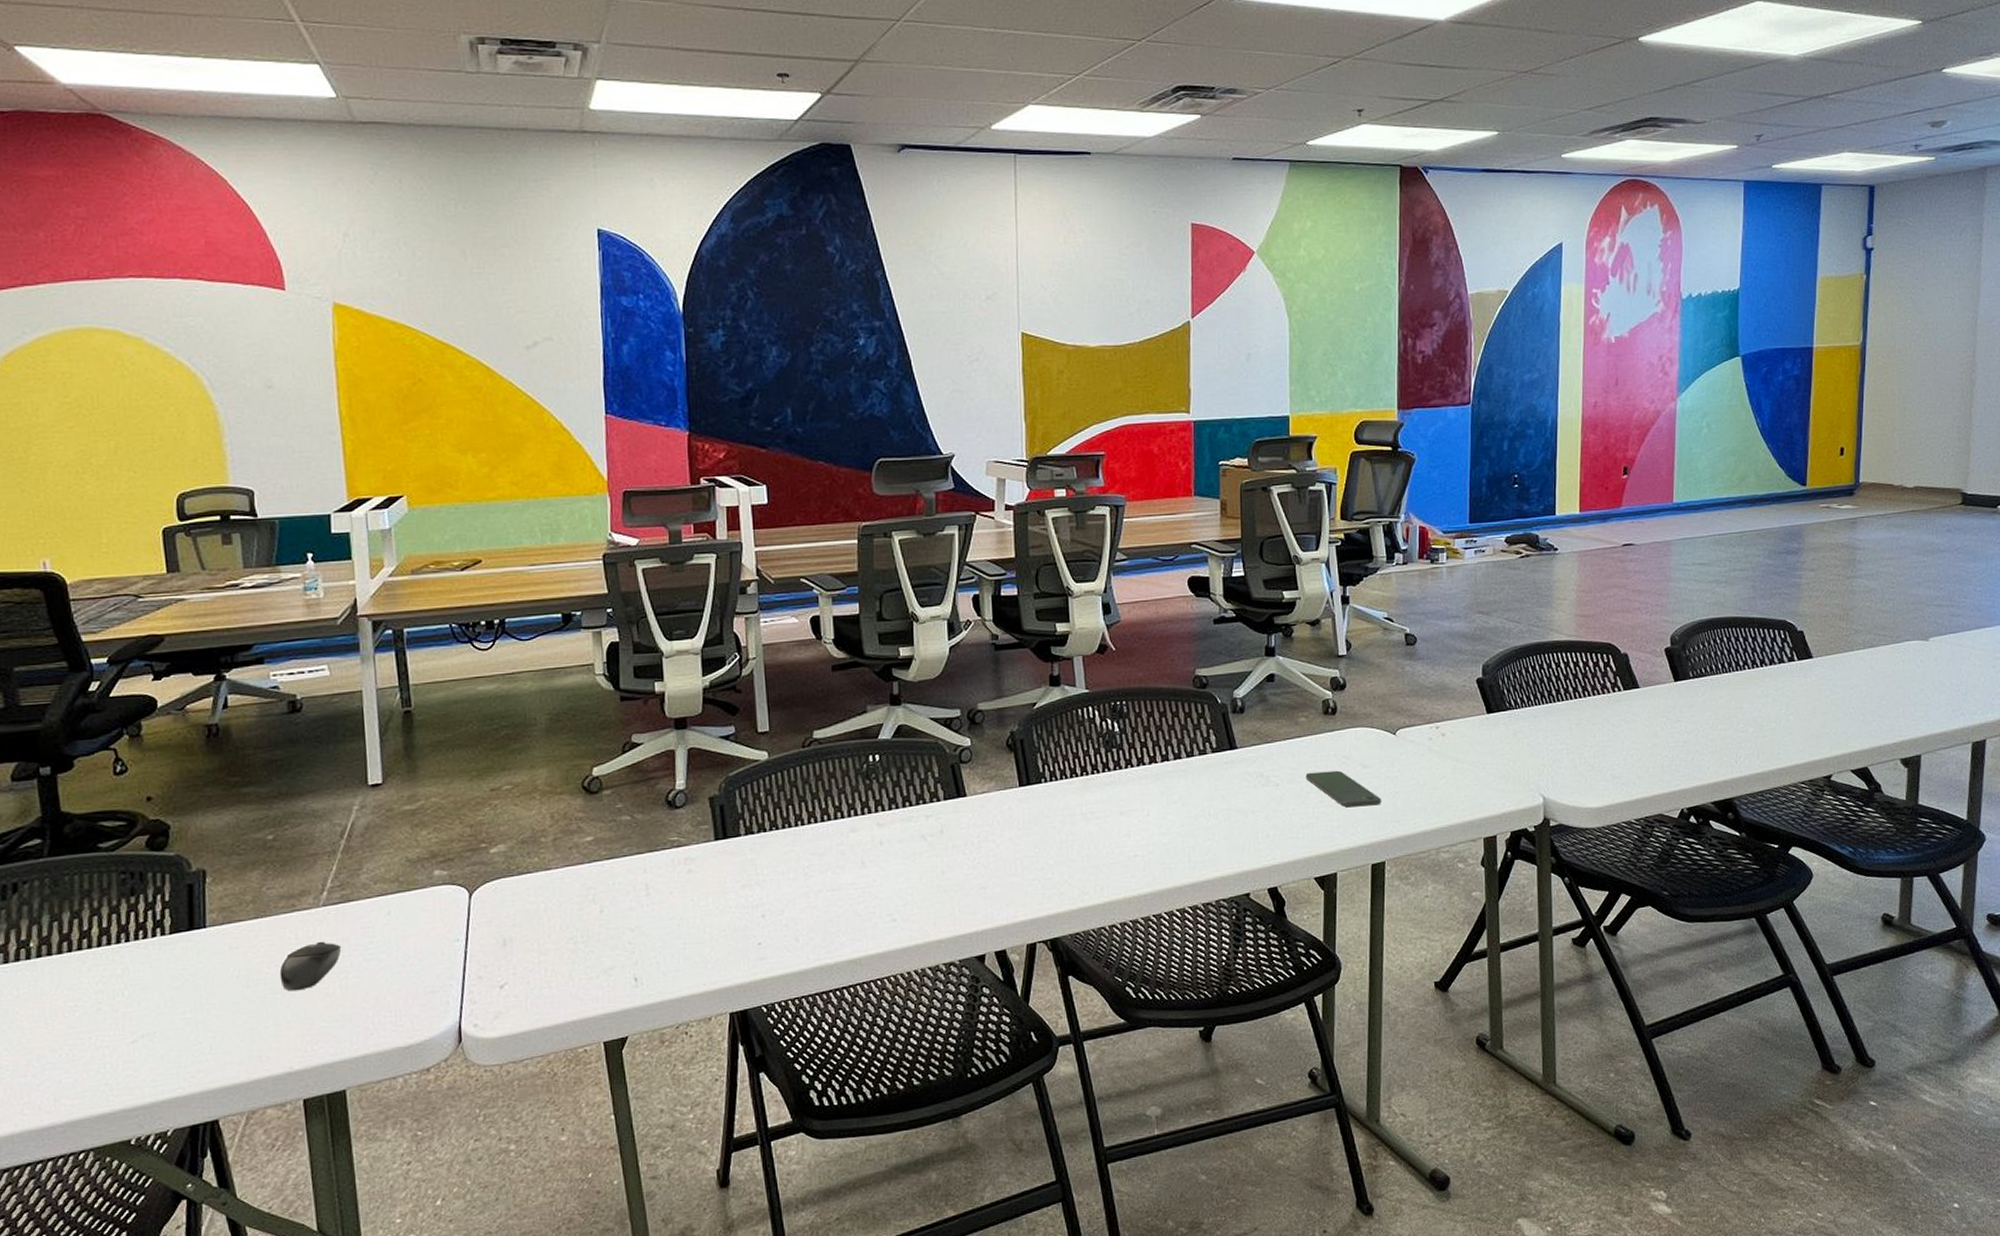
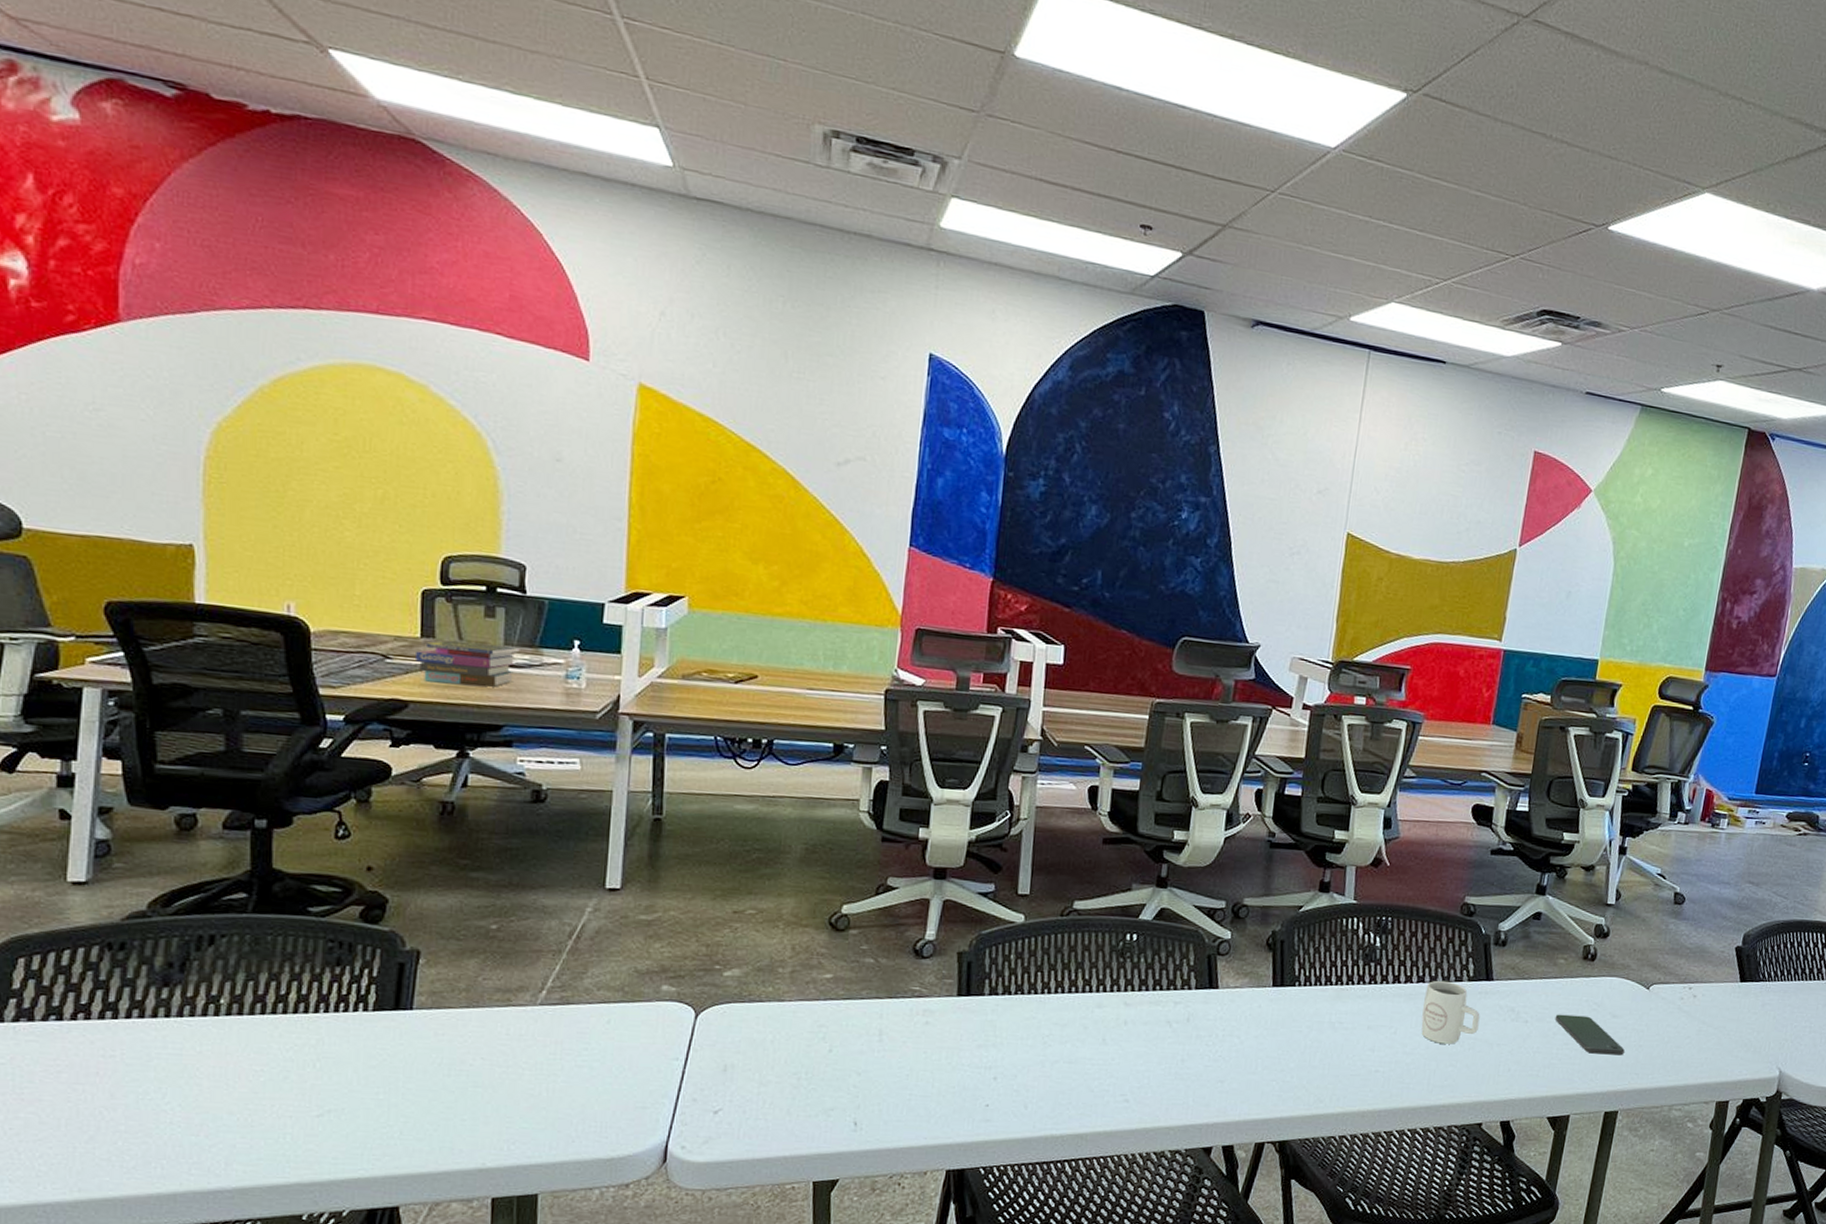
books: none [164,568,259,614] -> present [416,640,520,687]
computer mouse: present [279,941,342,991] -> none [484,1040,554,1088]
mug: none [1171,755,1230,820] -> present [1421,980,1480,1044]

